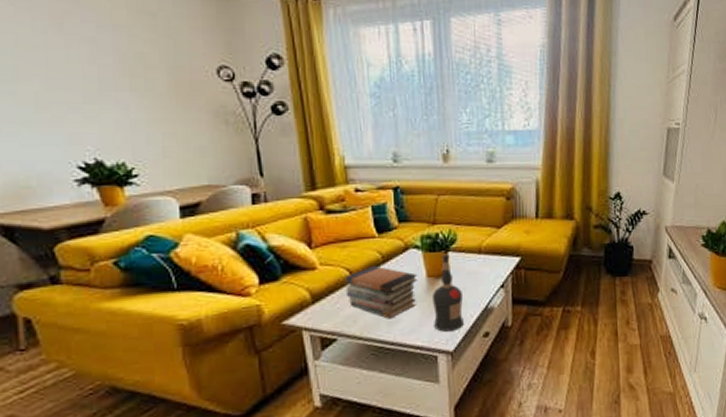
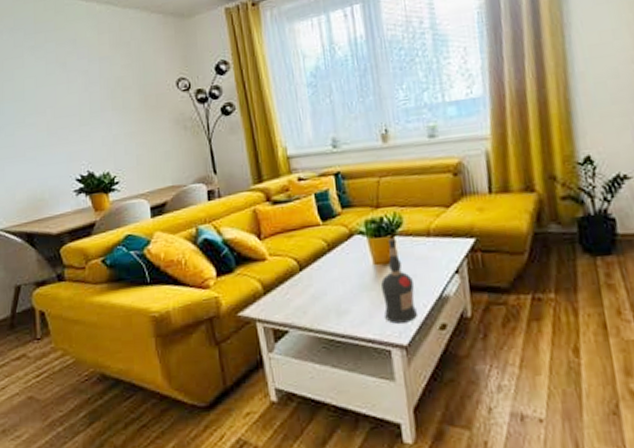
book stack: present [345,265,418,319] -> none [293,254,365,310]

